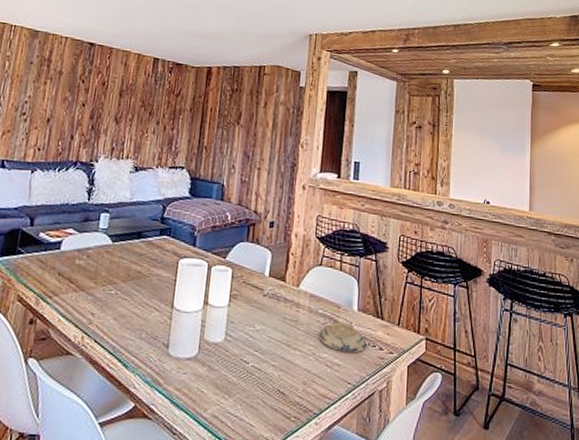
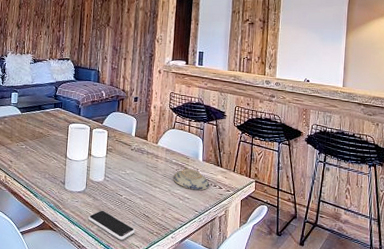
smartphone: none [199,385,266,430] -> present [88,210,135,240]

